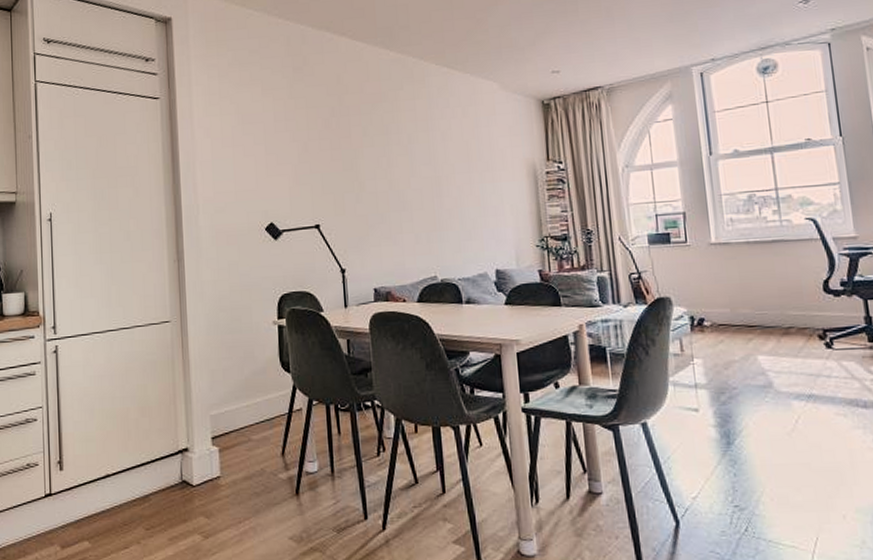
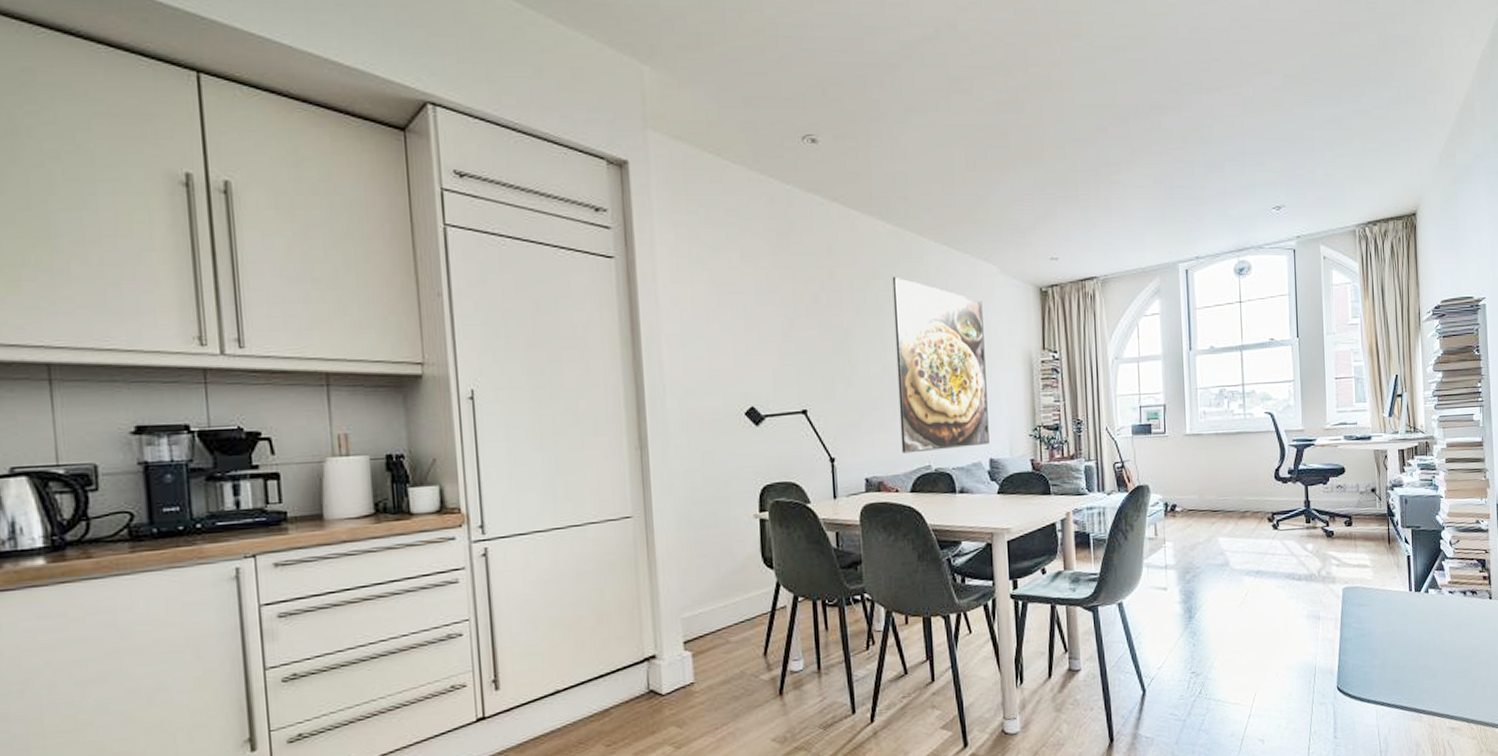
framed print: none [396,98,495,265] -> present [892,276,989,454]

